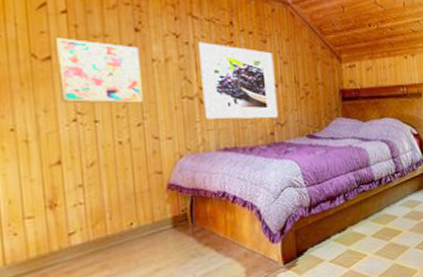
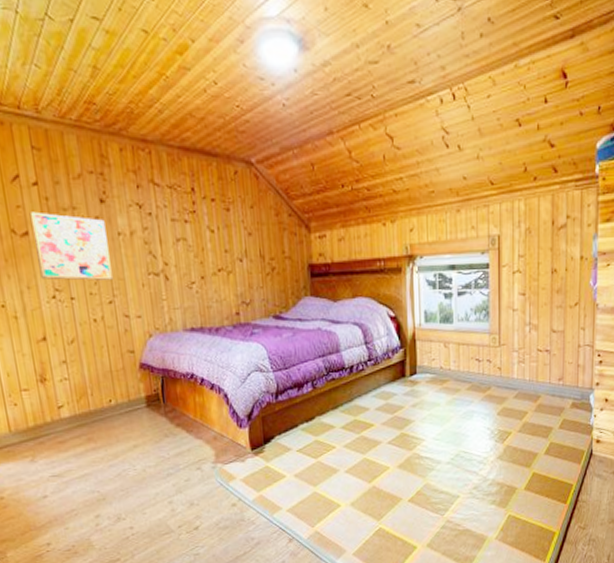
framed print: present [198,42,278,119] -> none [161,212,243,297]

